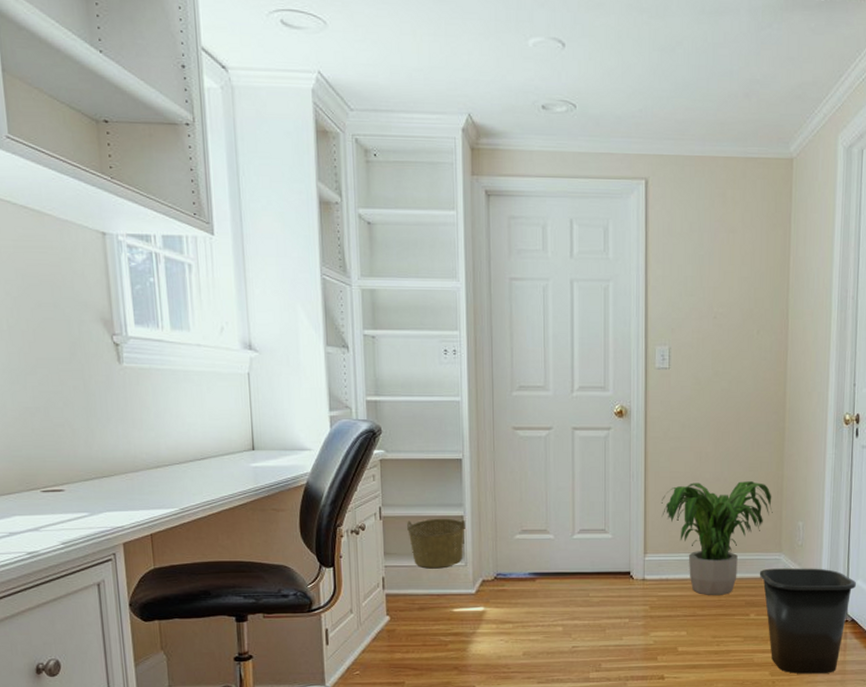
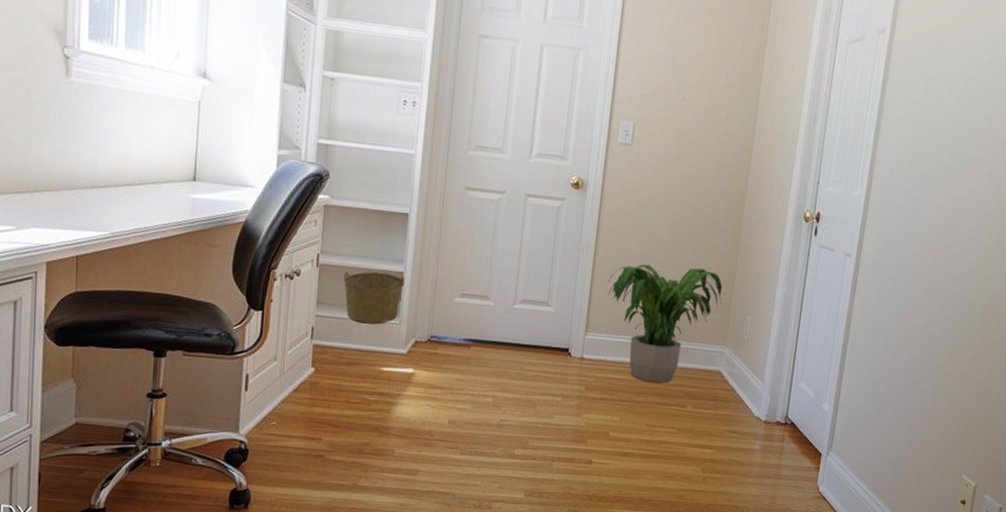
waste bin: present [759,568,856,674] -> none [701,360,800,476]

